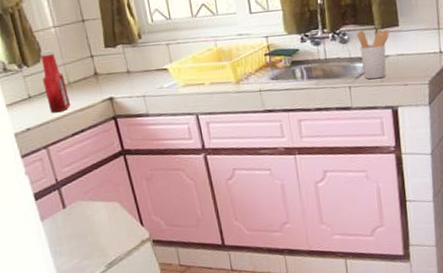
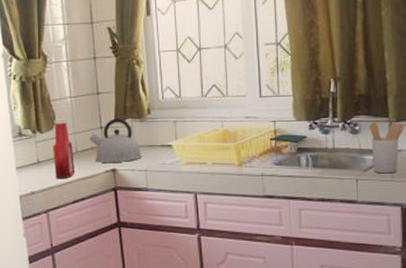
kettle: none [81,45,139,92] -> present [90,118,143,163]

